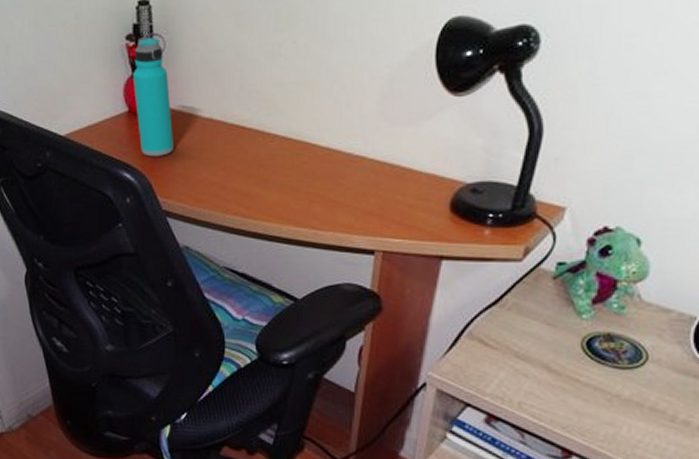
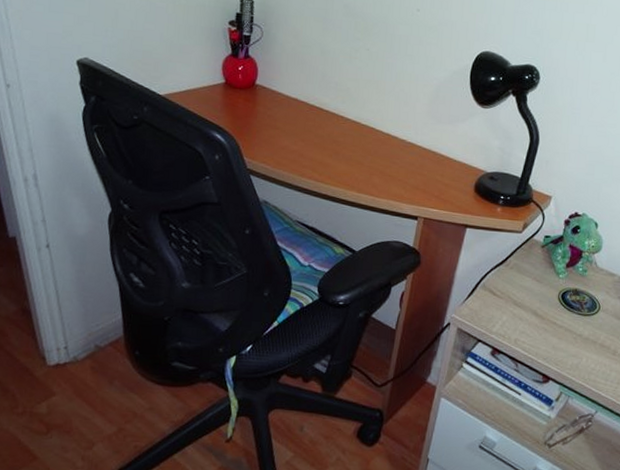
water bottle: present [133,37,174,157] -> none [231,25,263,124]

